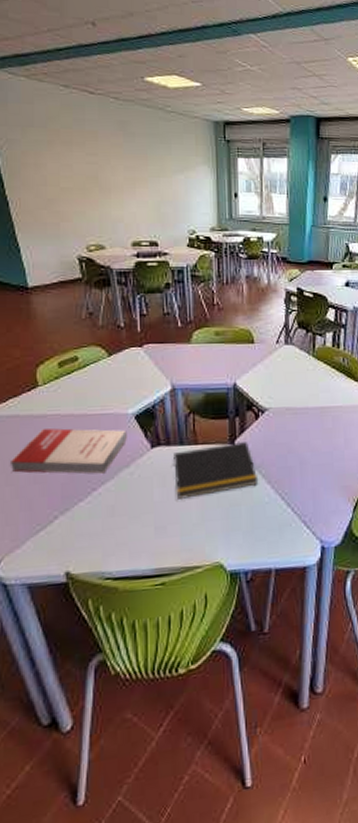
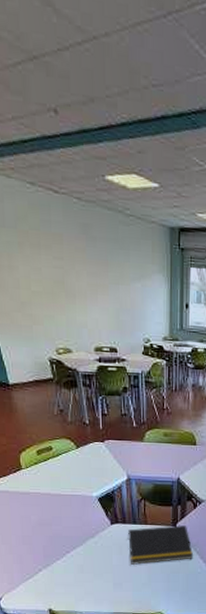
book: present [11,428,127,474] -> none [4,504,92,541]

